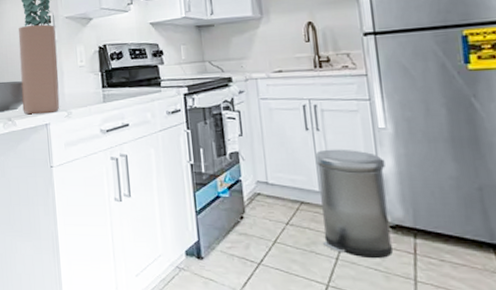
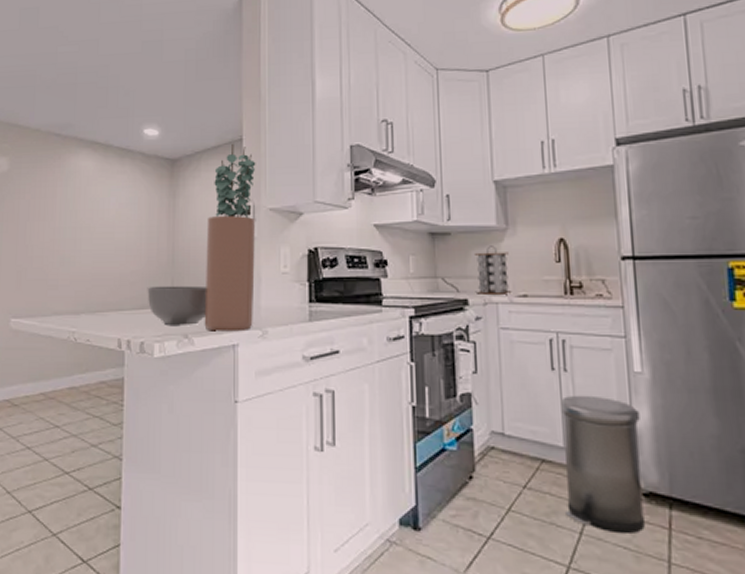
spice rack: none [234,32,269,74] -> present [473,246,512,296]

